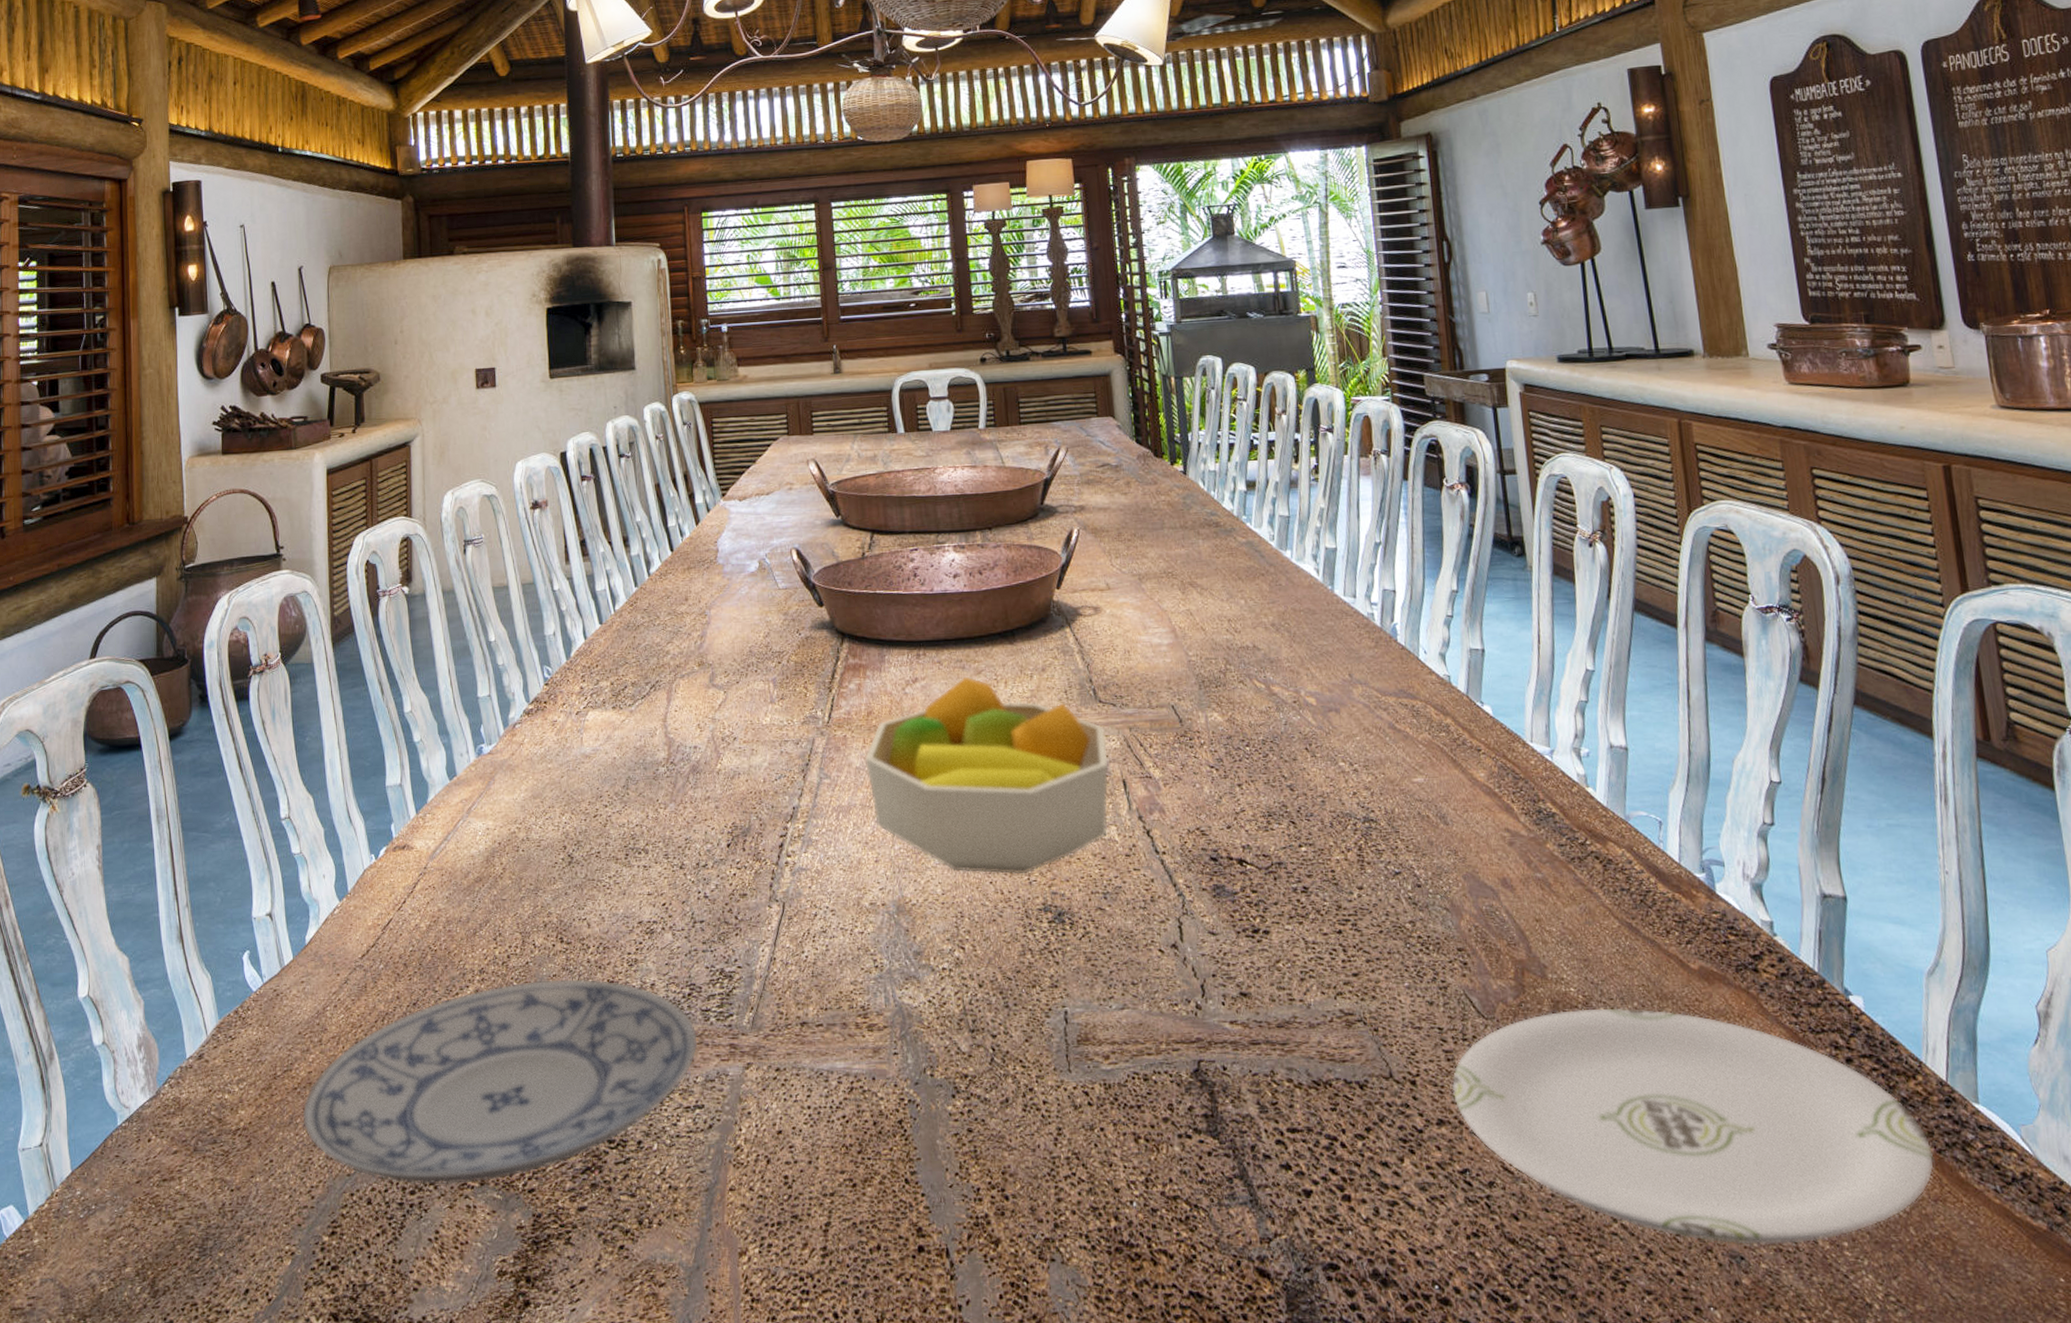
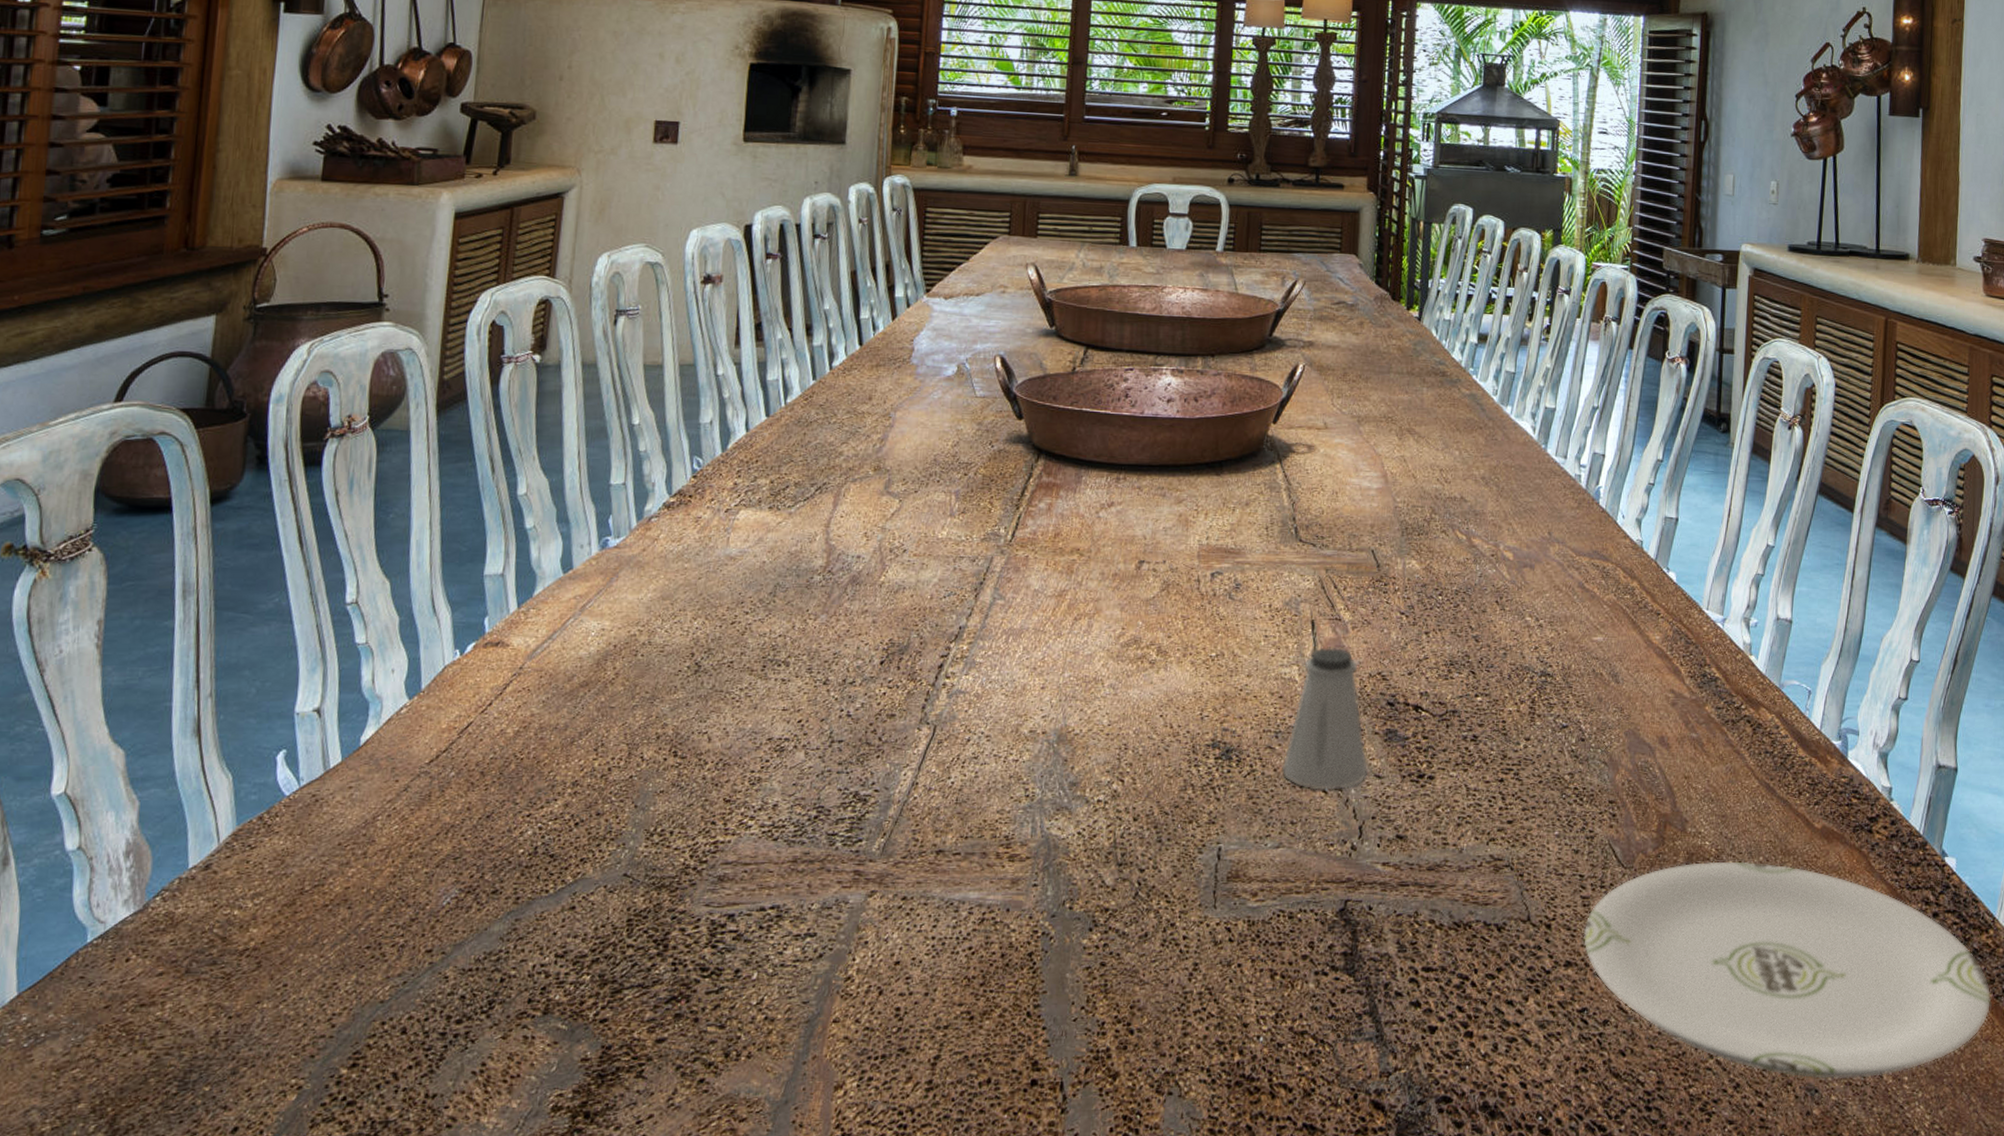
plate: present [302,979,698,1185] -> none [331,796,819,1014]
fruit bowl: present [864,676,1109,875] -> none [1044,504,1301,709]
saltshaker: none [1115,806,1202,950] -> present [1281,648,1369,790]

